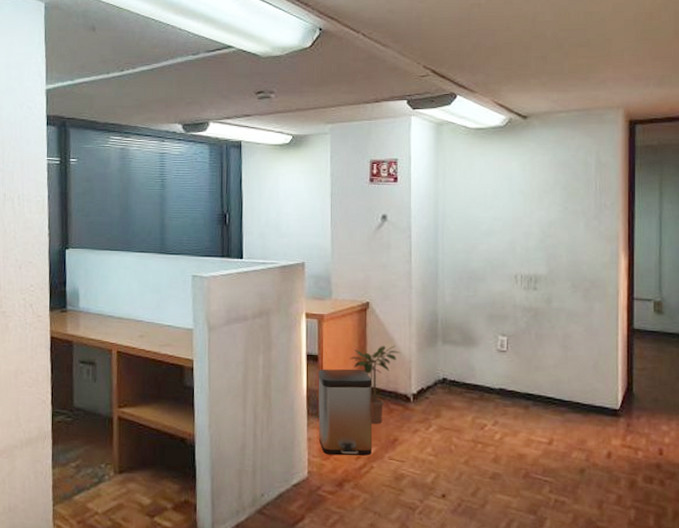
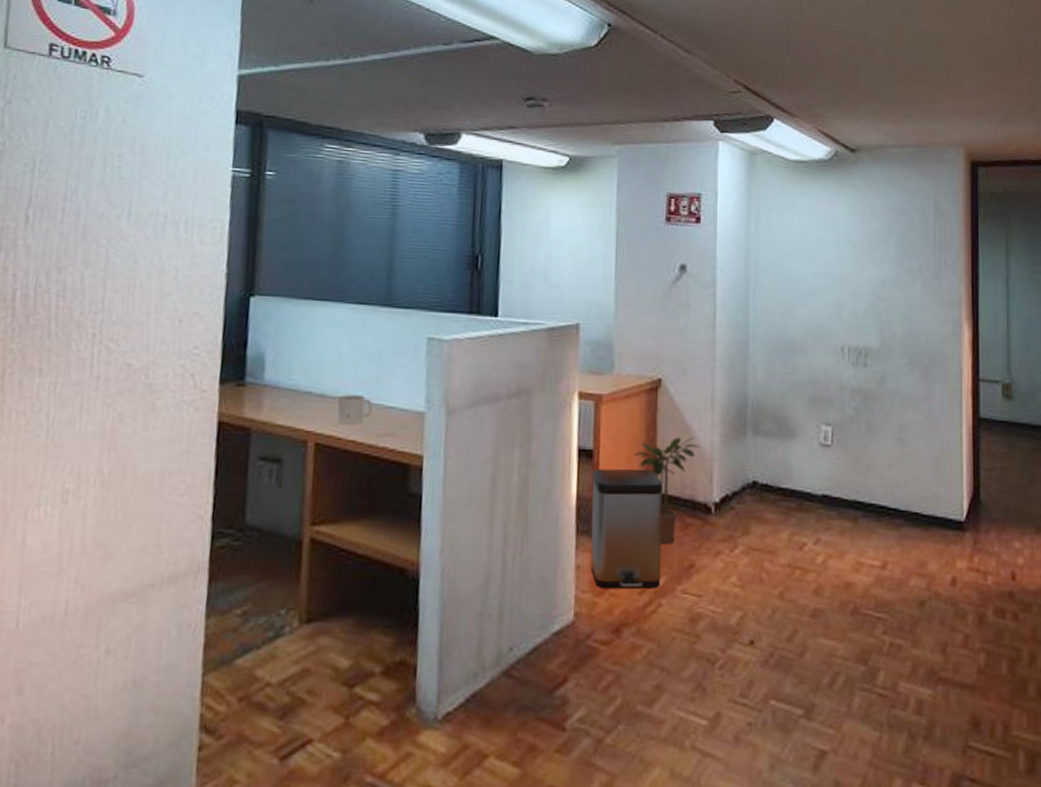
mug: none [131,317,155,339] -> present [337,394,372,426]

